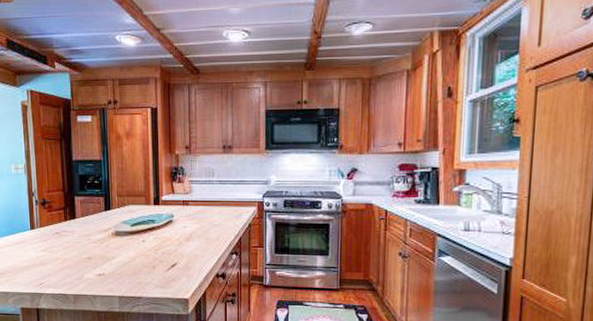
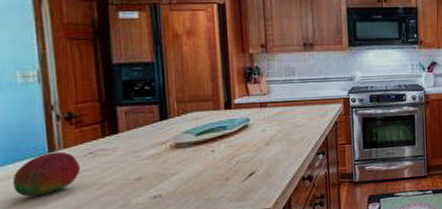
fruit: none [9,230,51,263] -> present [12,151,81,197]

